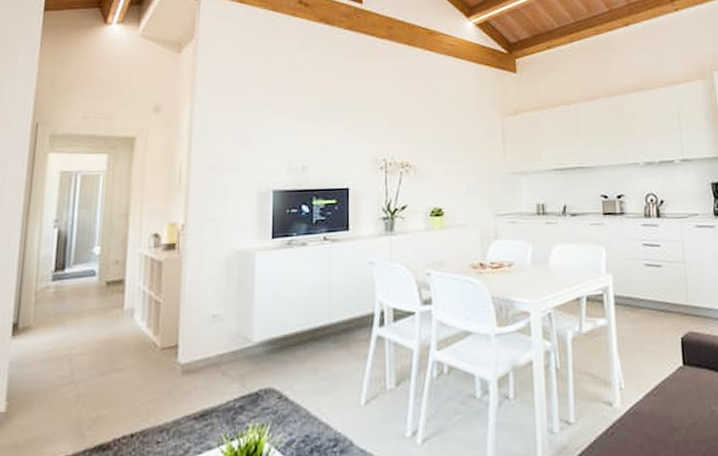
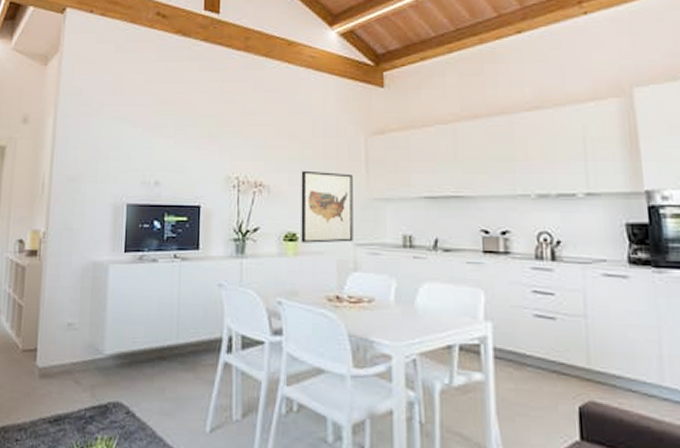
wall art: none [445,150,494,217] -> present [301,170,353,243]

